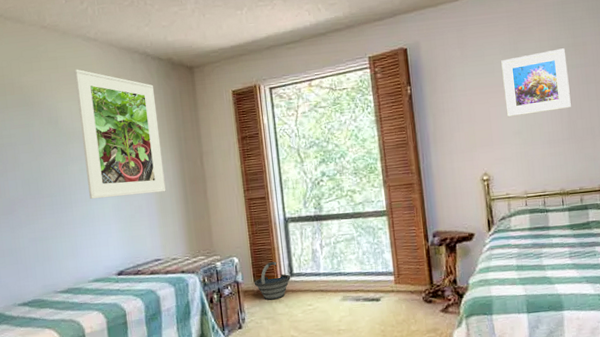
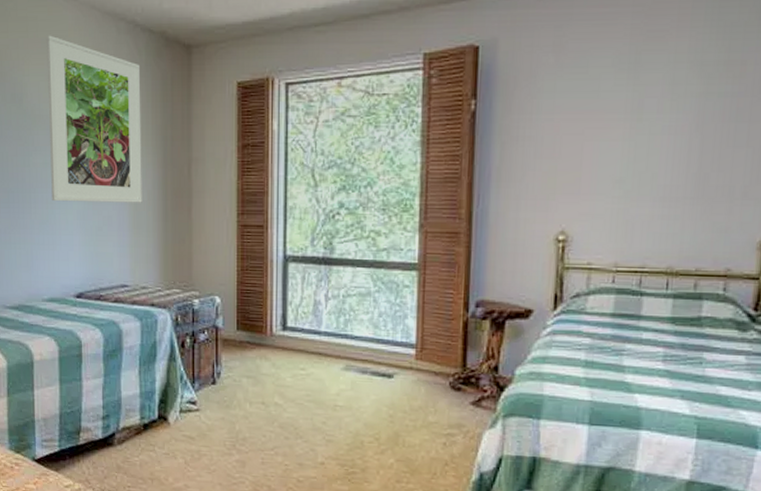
bucket: present [254,262,291,300] -> none [236,308,284,356]
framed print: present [501,48,571,118] -> none [607,66,712,158]

